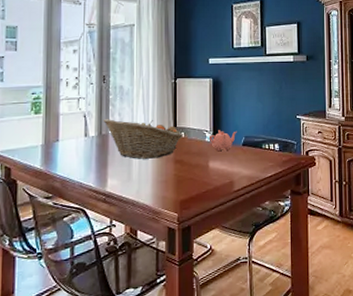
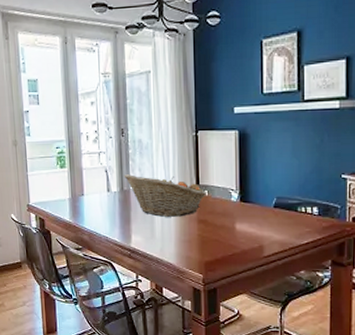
teapot: present [208,130,237,152] -> none [235,189,267,213]

